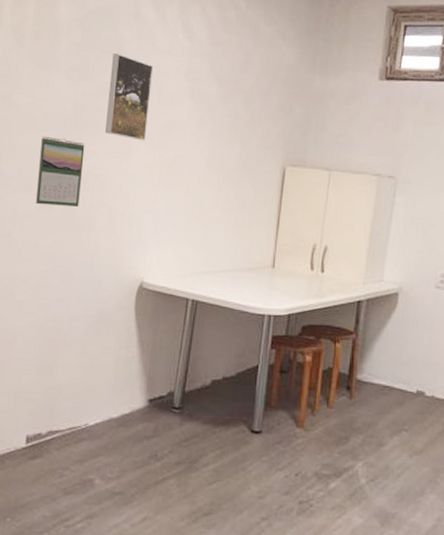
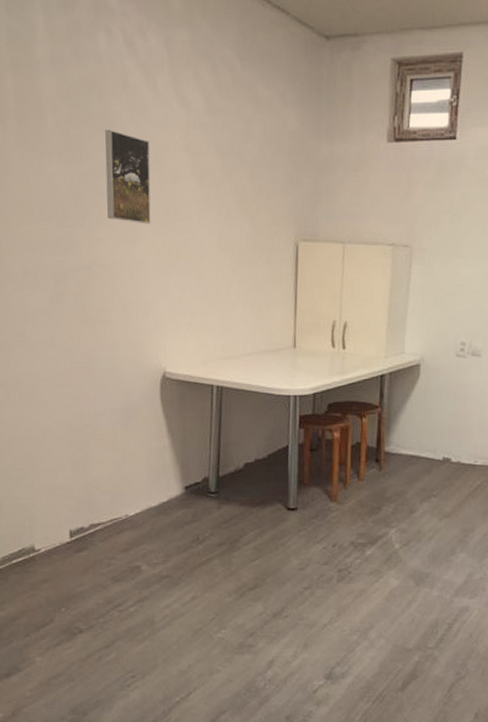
calendar: present [35,136,85,207] -> none [42,226,90,300]

